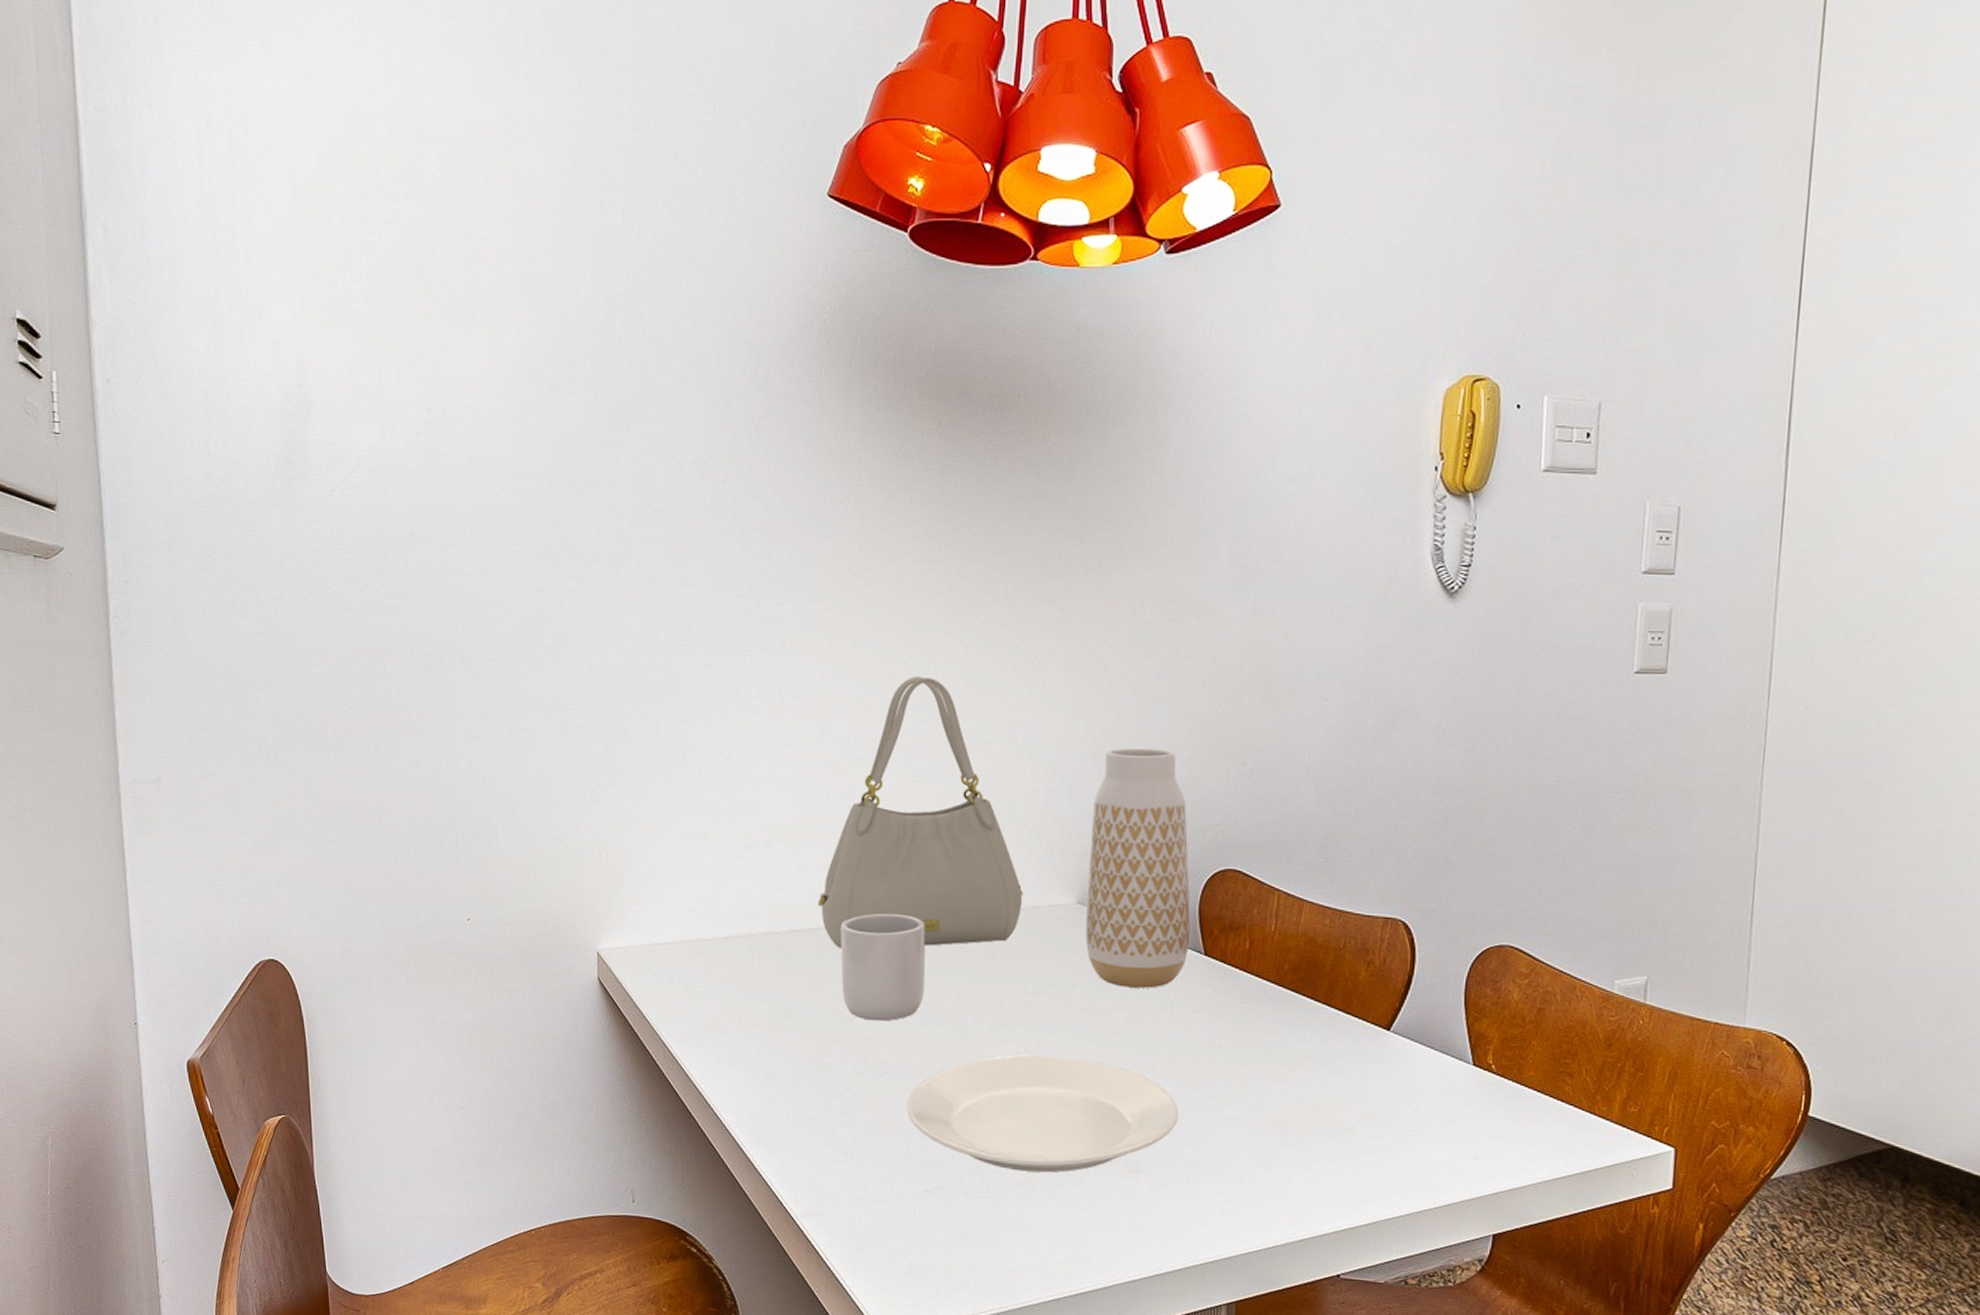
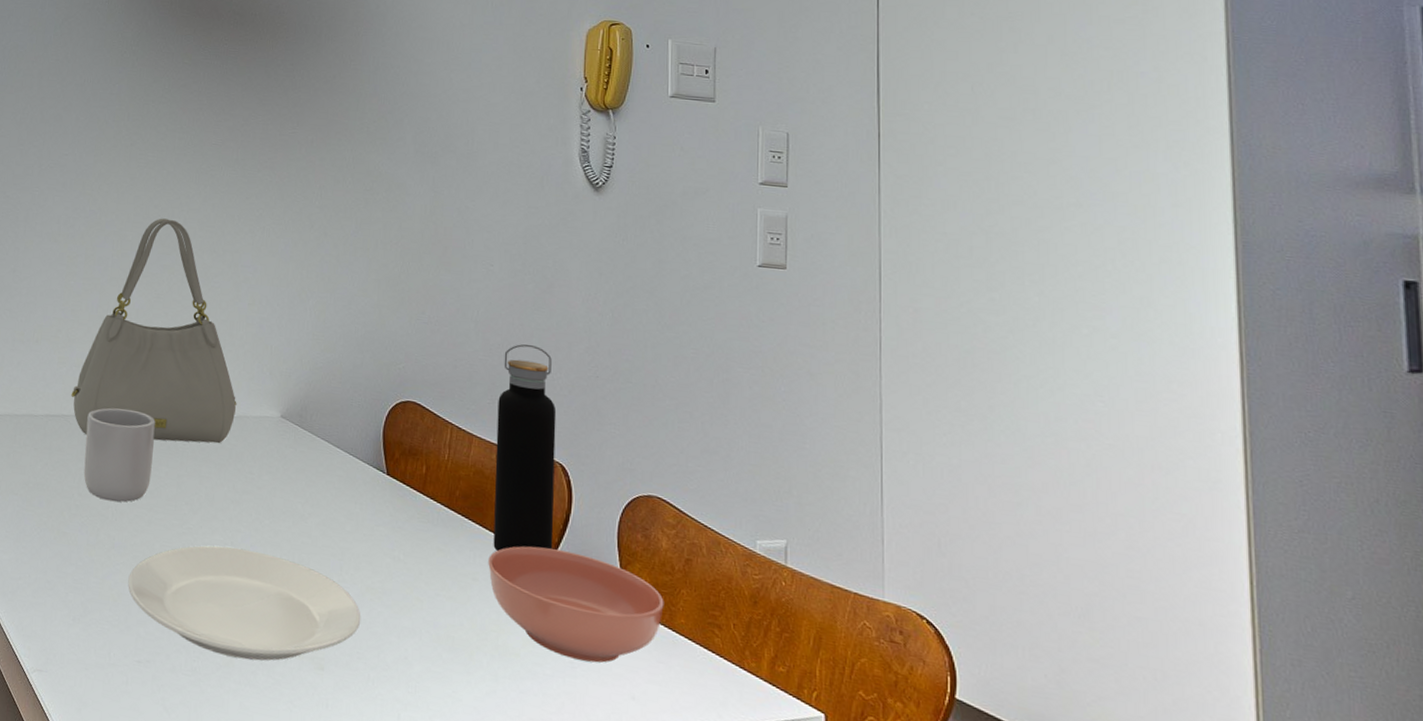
vase: present [1085,748,1190,988] -> none [286,290,376,499]
bowl: none [1321,1014,1513,1128] -> present [488,546,664,663]
water bottle: none [1326,789,1400,1024] -> present [493,344,557,551]

